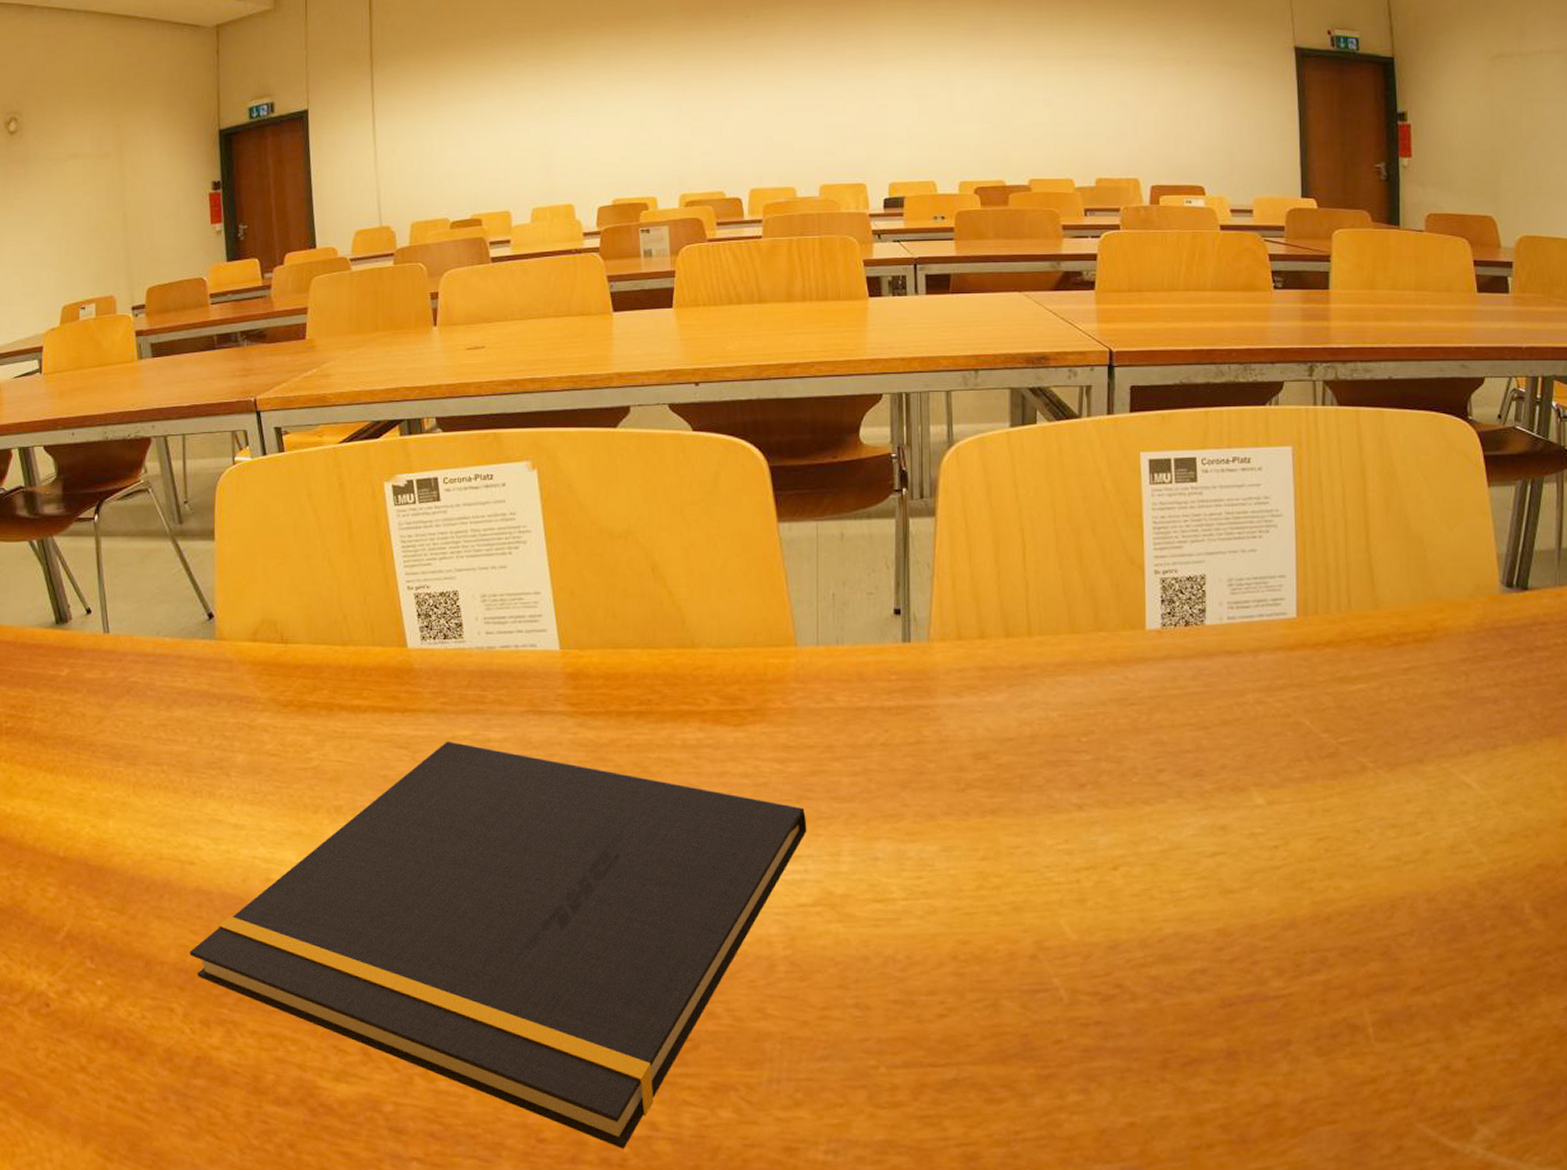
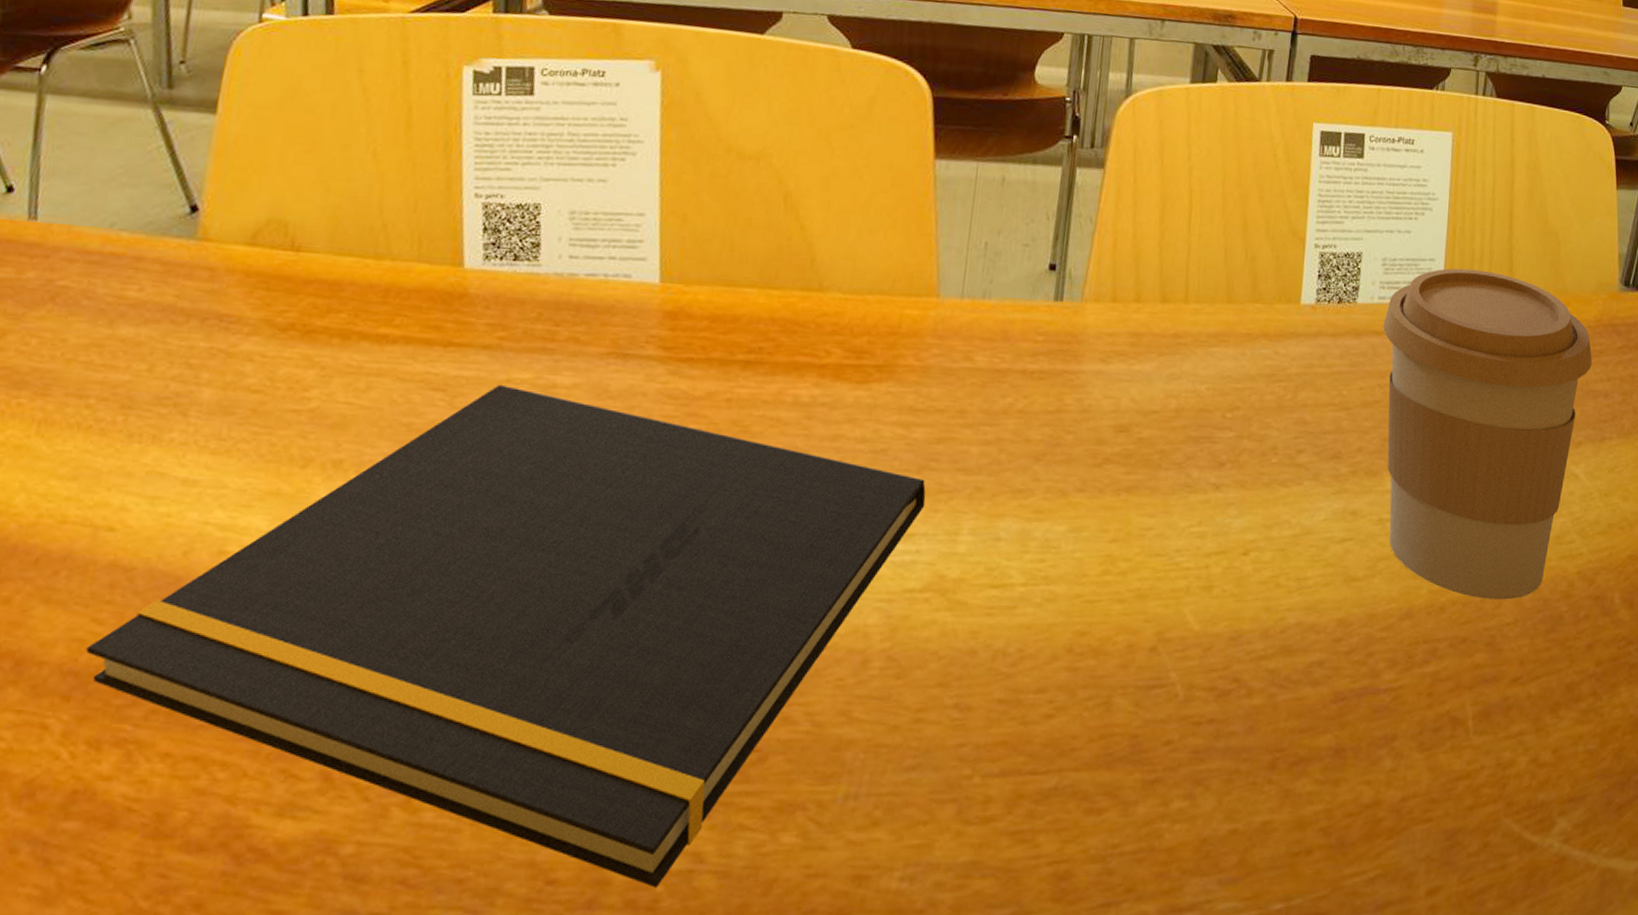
coffee cup: none [1236,583,1475,910] -> present [1383,268,1592,600]

